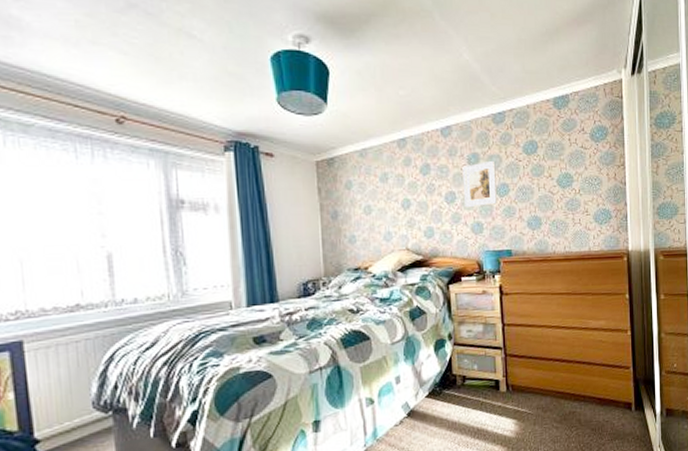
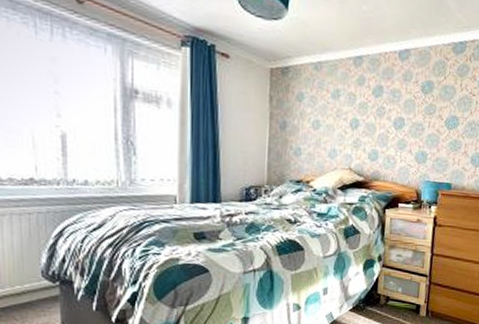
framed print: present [462,160,498,208] -> none [412,91,449,137]

